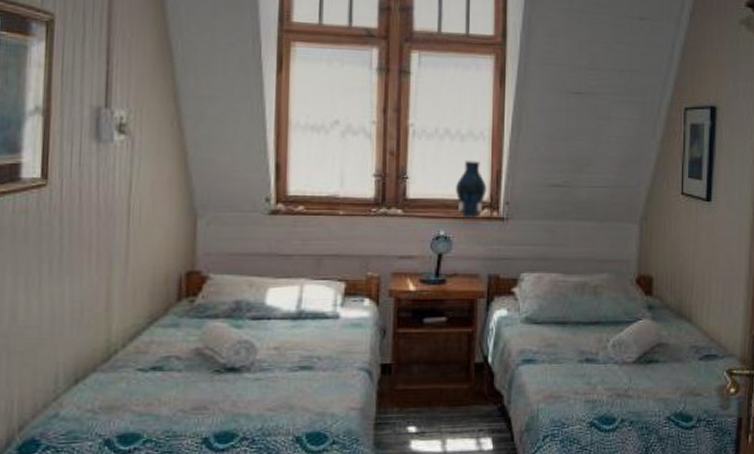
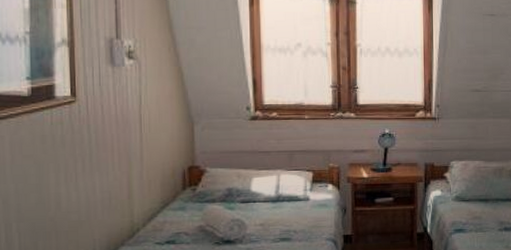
vase: present [456,161,487,219] -> none [397,73,421,119]

